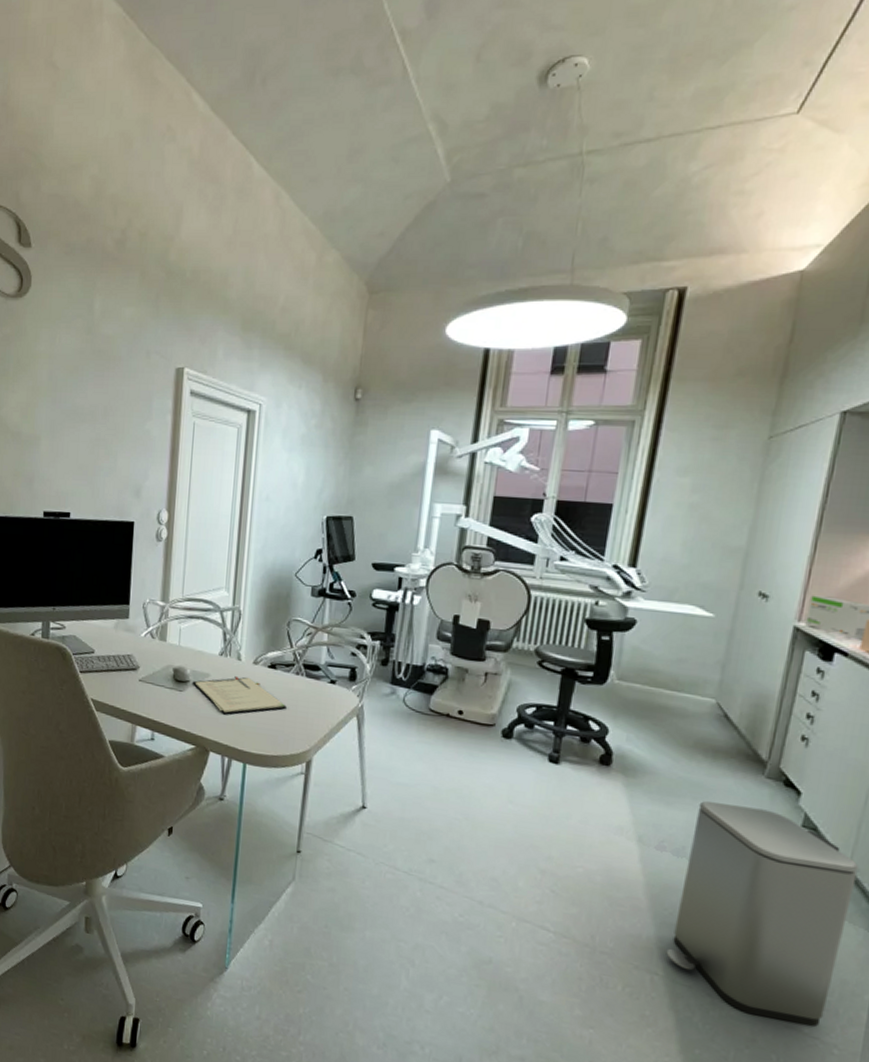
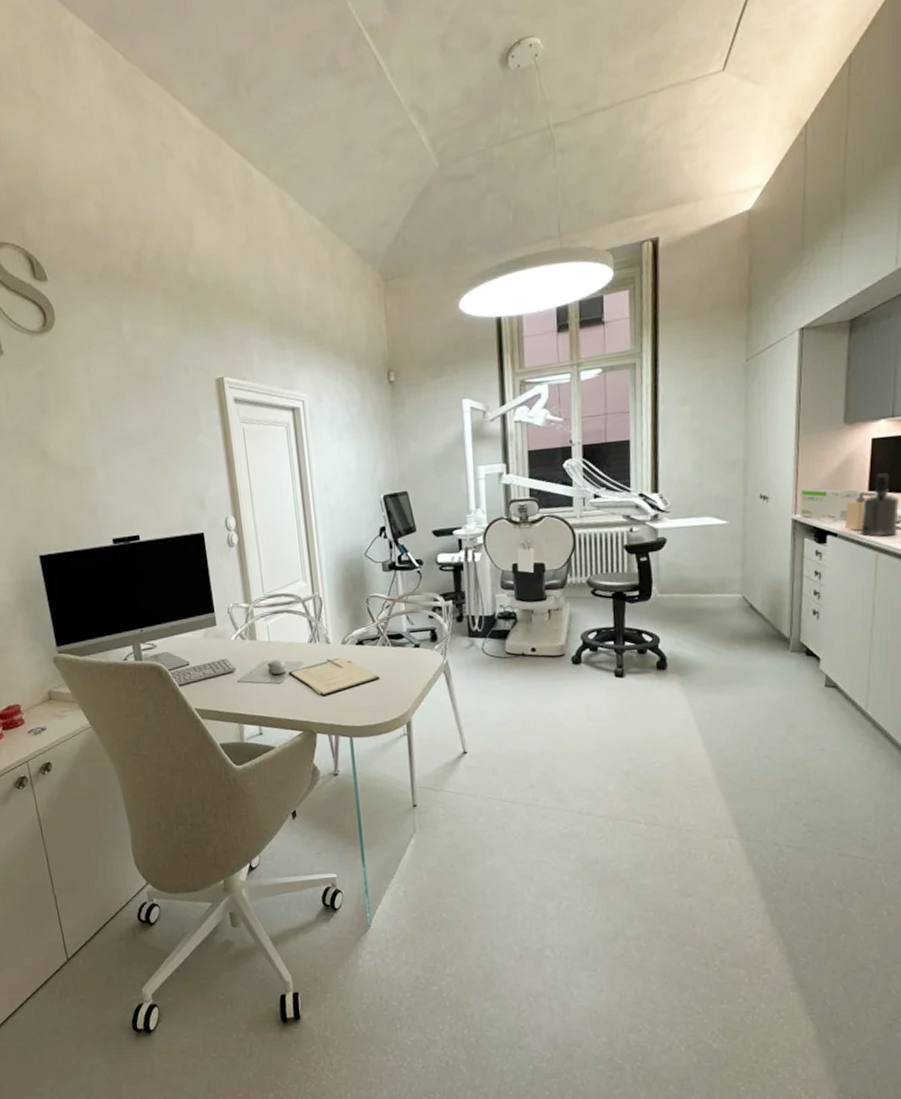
pedal bin: present [666,801,859,1027] -> none [737,678,873,852]

